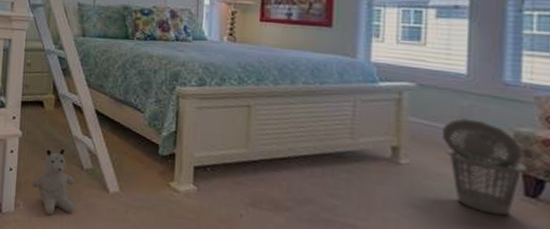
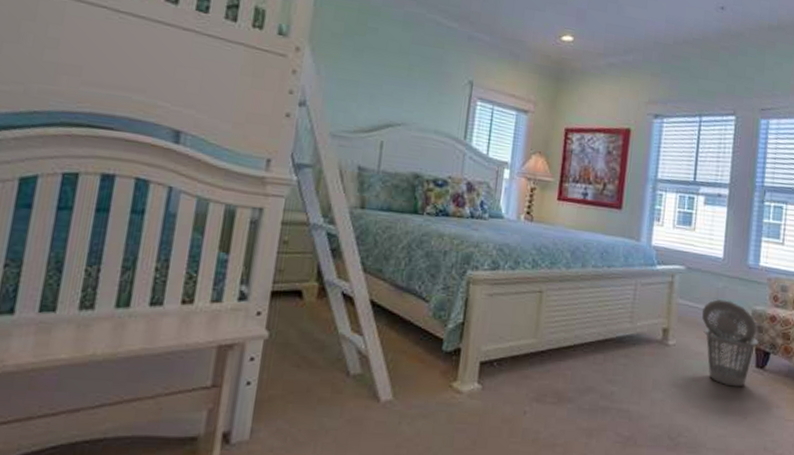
stuffed animal: present [31,148,75,216] -> none [277,350,337,440]

